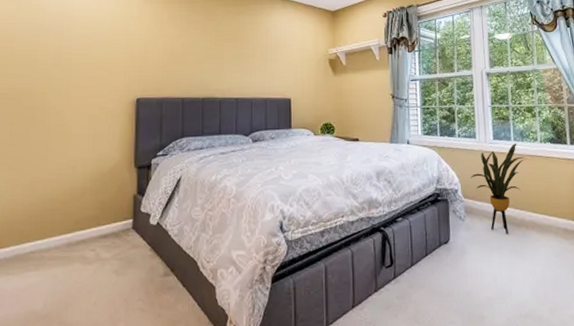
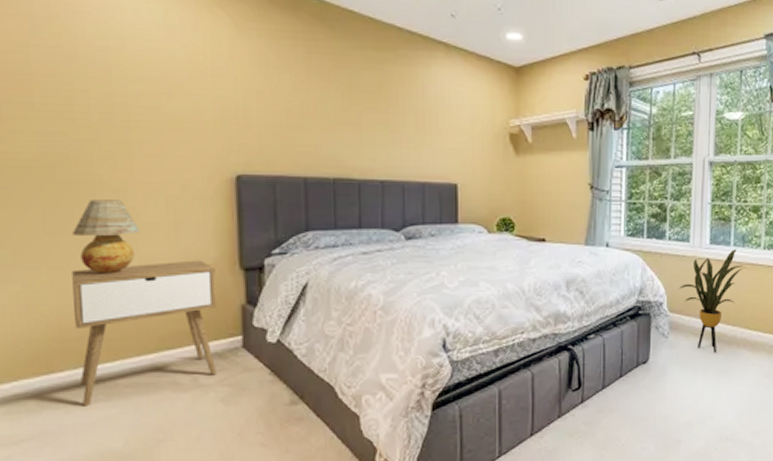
nightstand: none [19,161,117,275] -> present [72,260,217,407]
table lamp: none [26,119,71,173] -> present [71,200,141,274]

